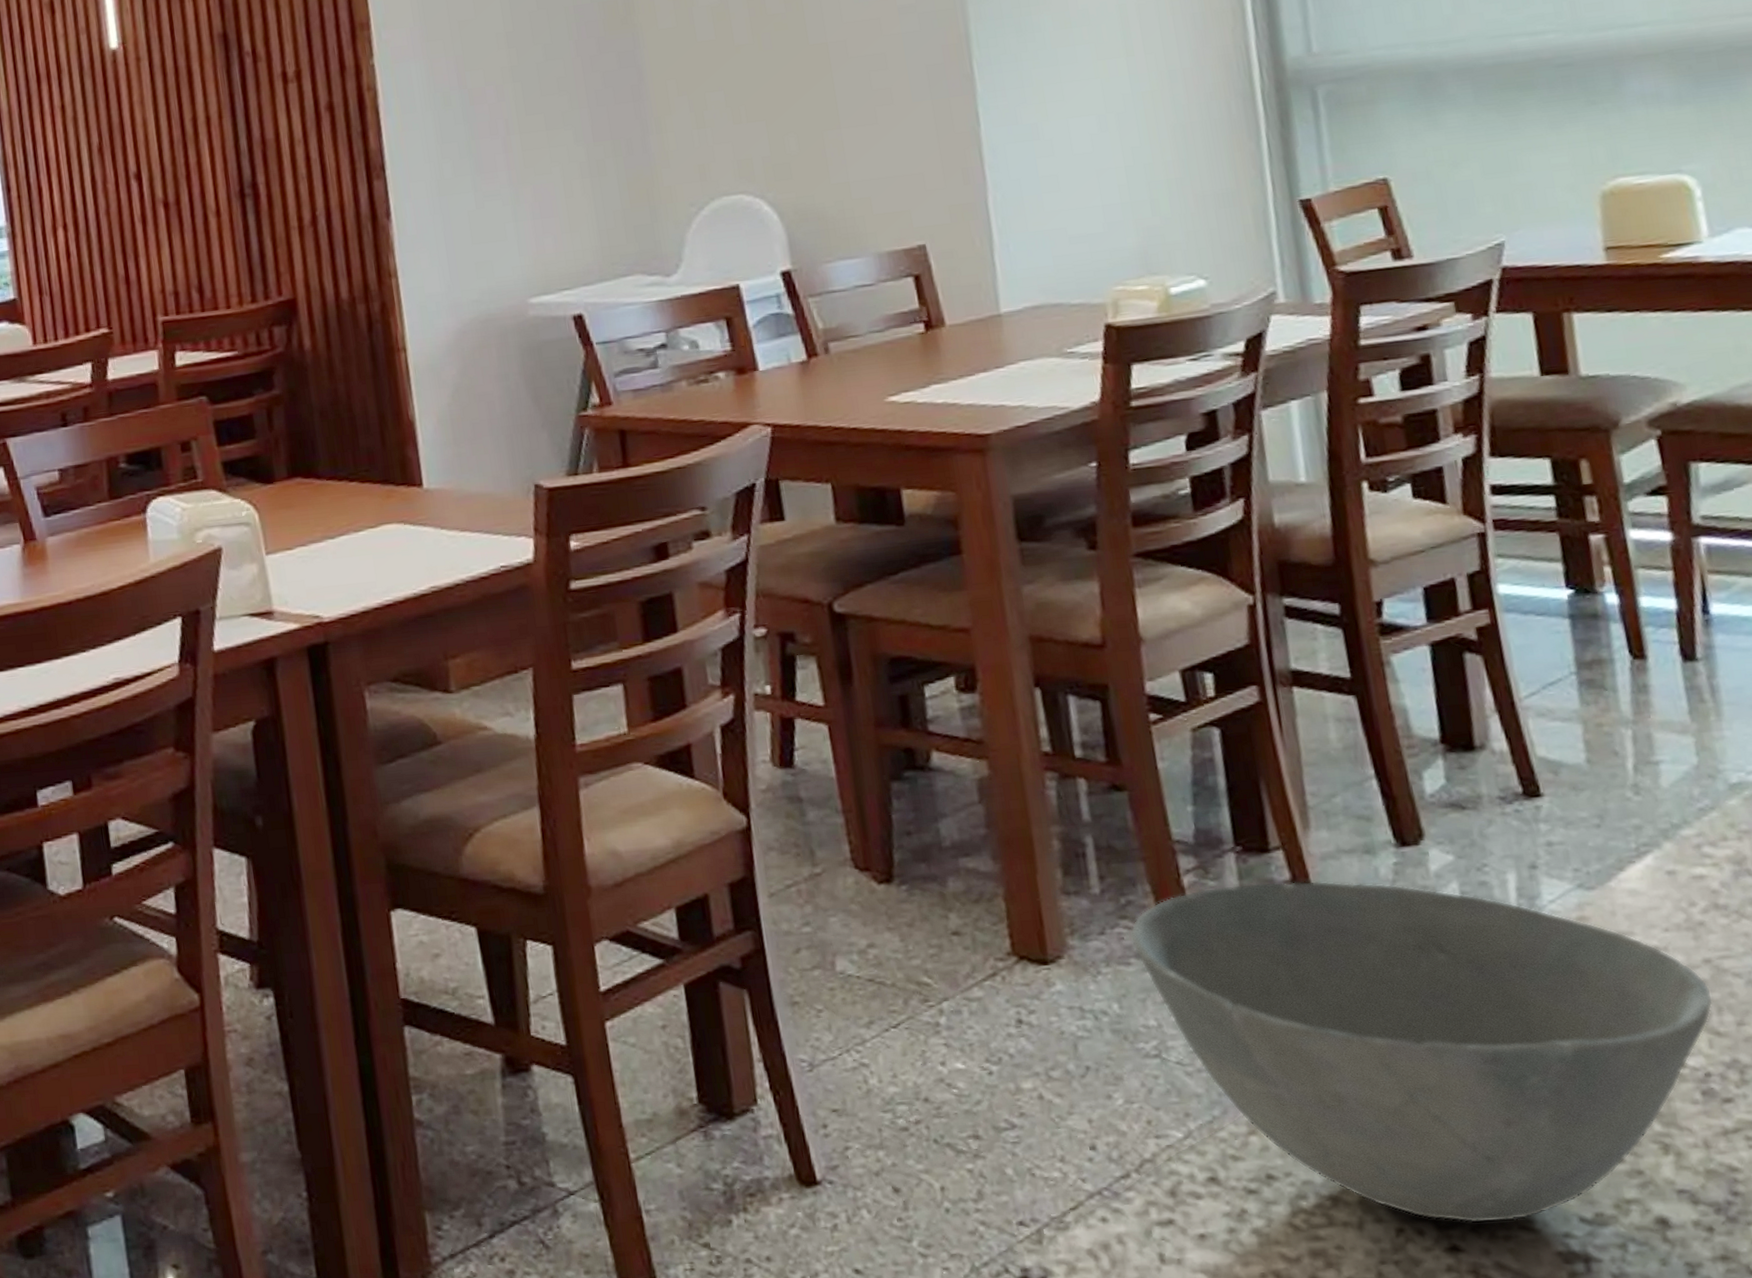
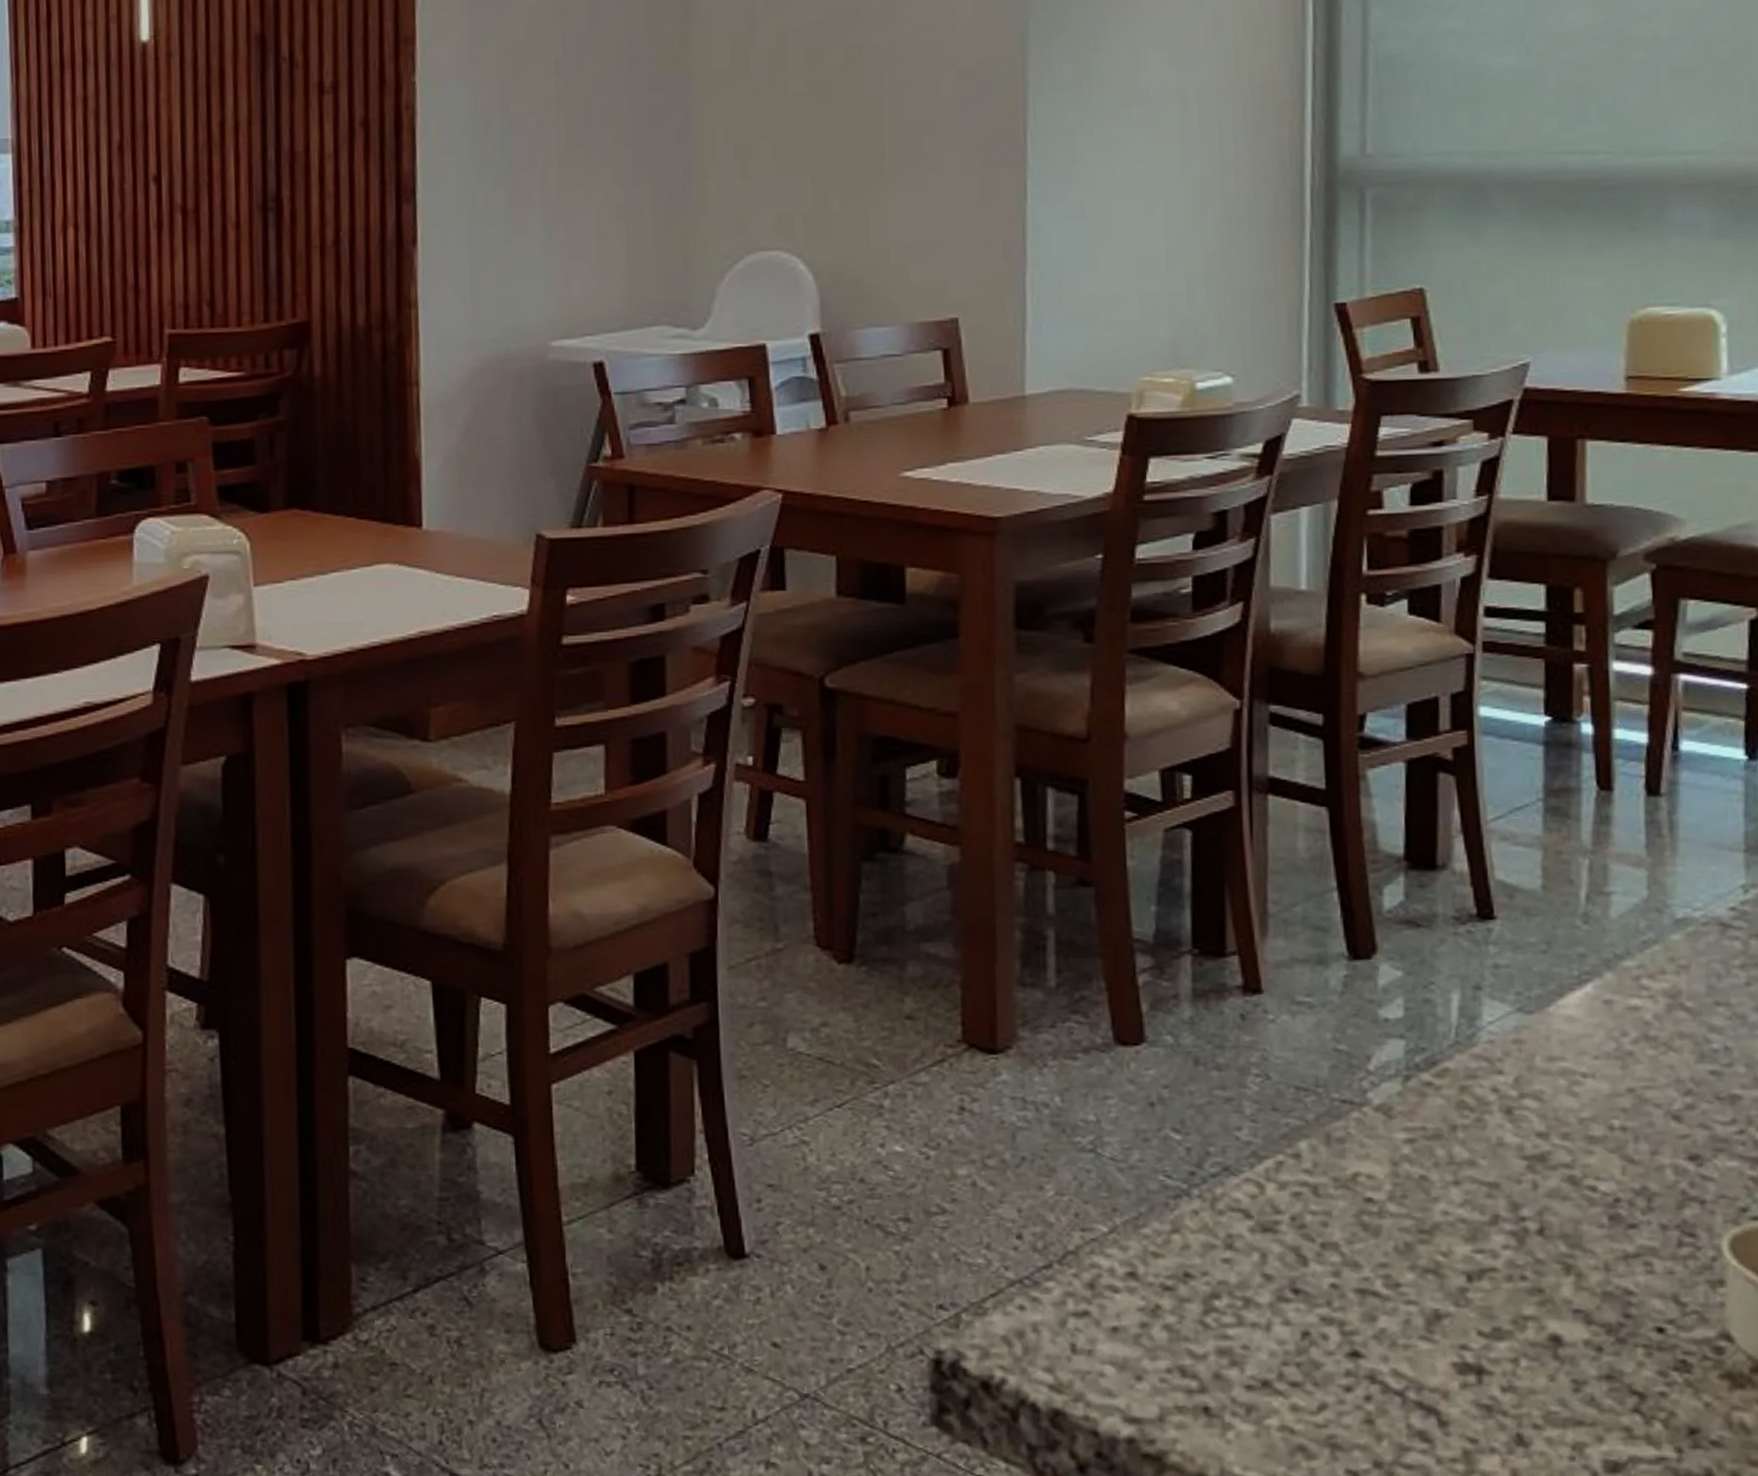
bowl: present [1130,880,1713,1223] -> none [1081,986,1632,1332]

